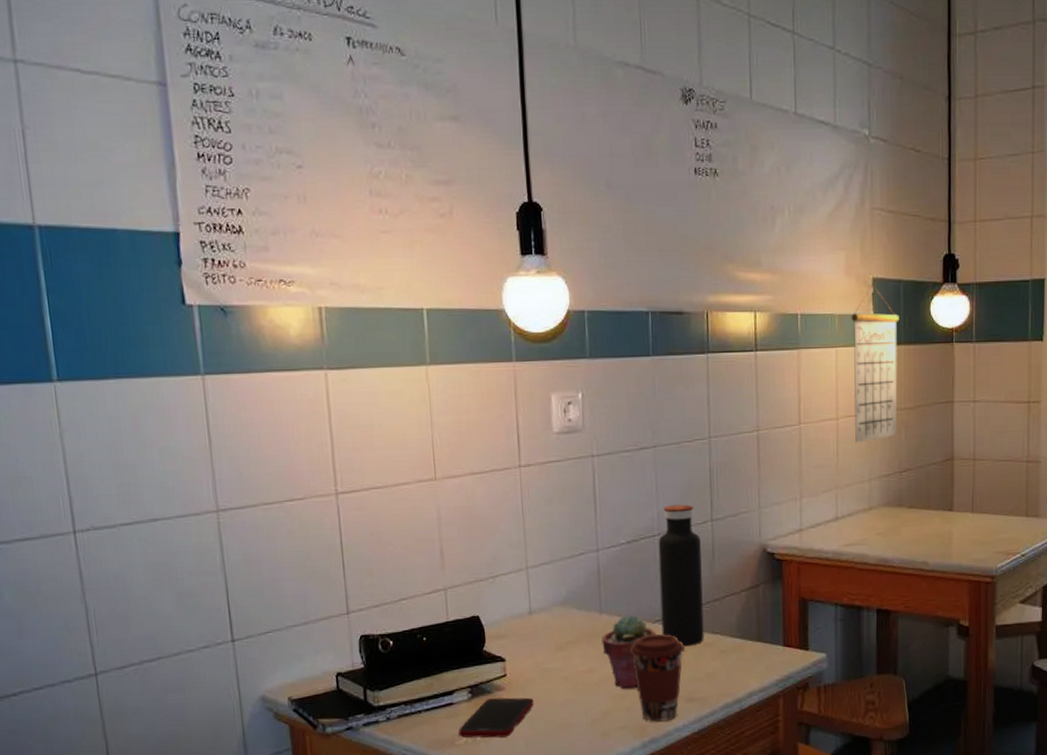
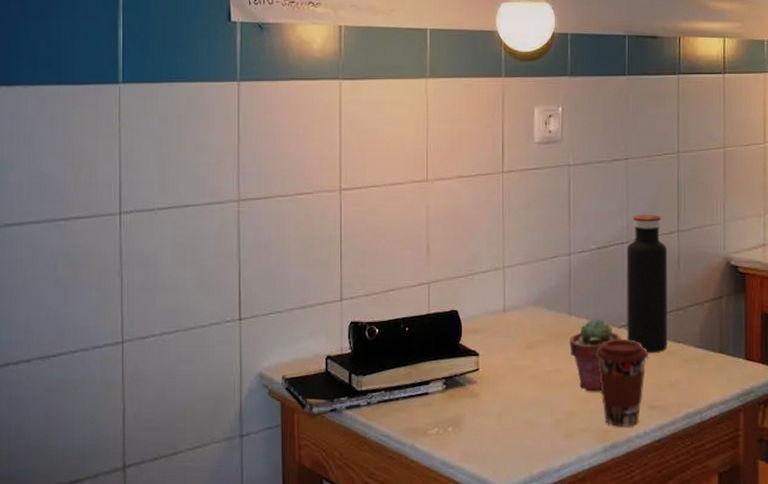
cell phone: present [458,697,534,738] -> none [432,391,503,430]

